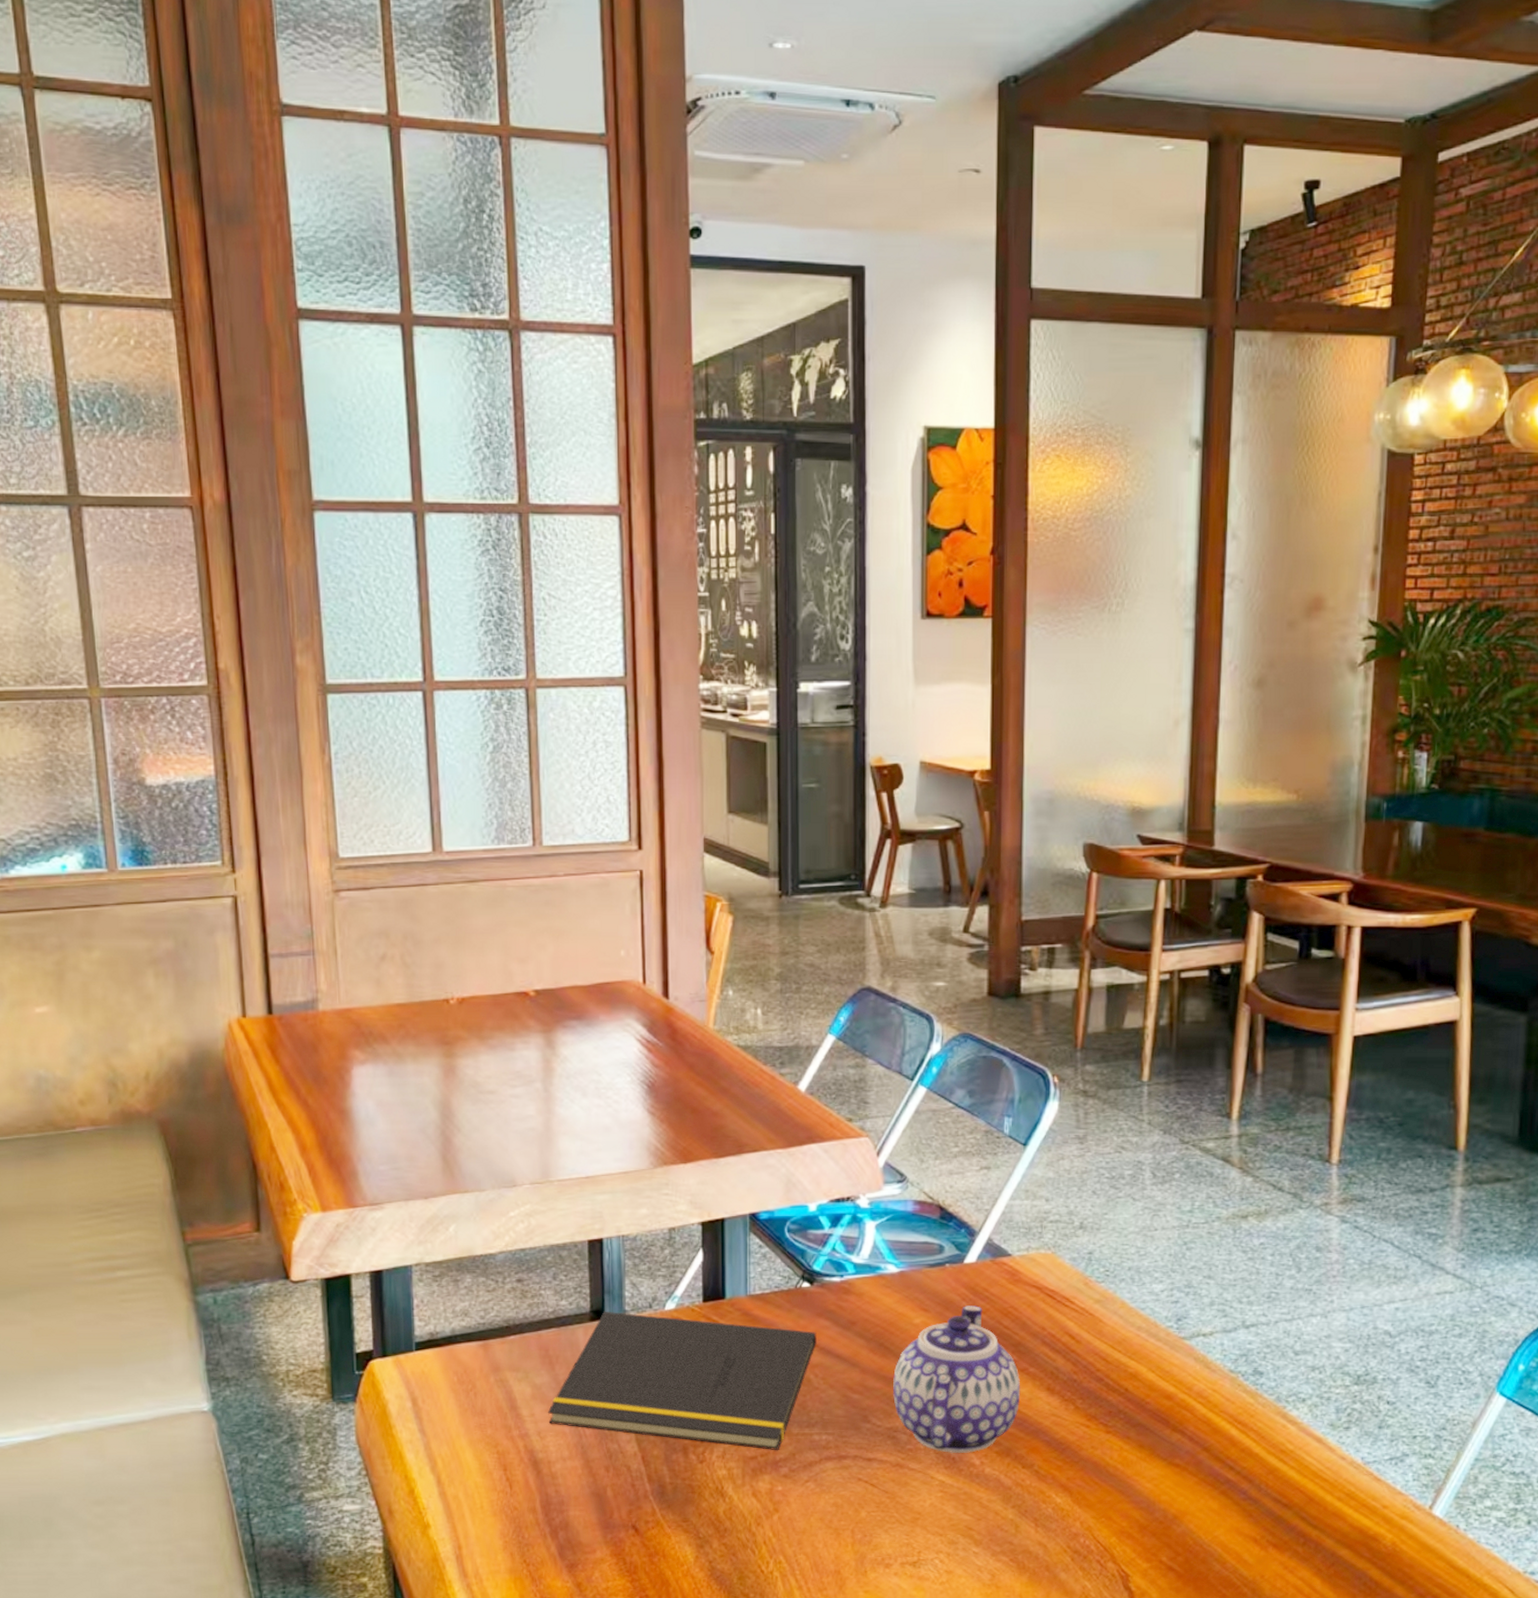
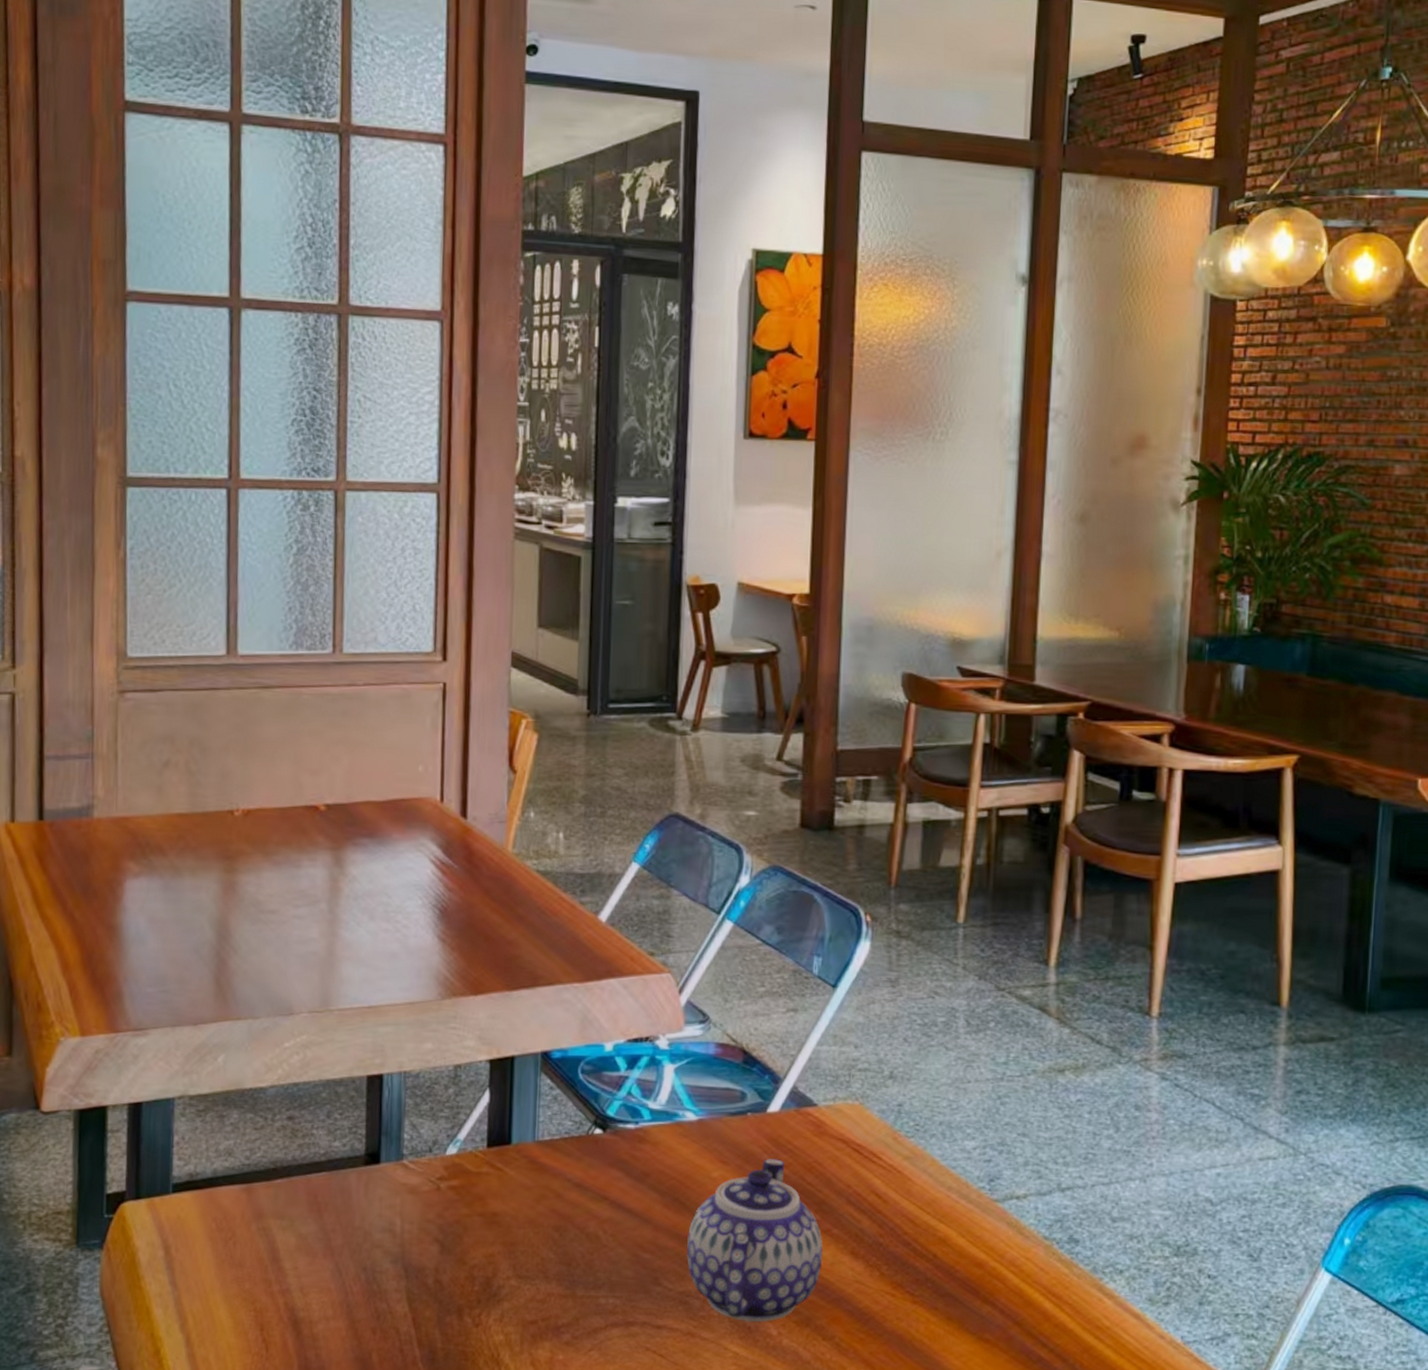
notepad: present [548,1311,817,1451] -> none [313,1154,608,1315]

